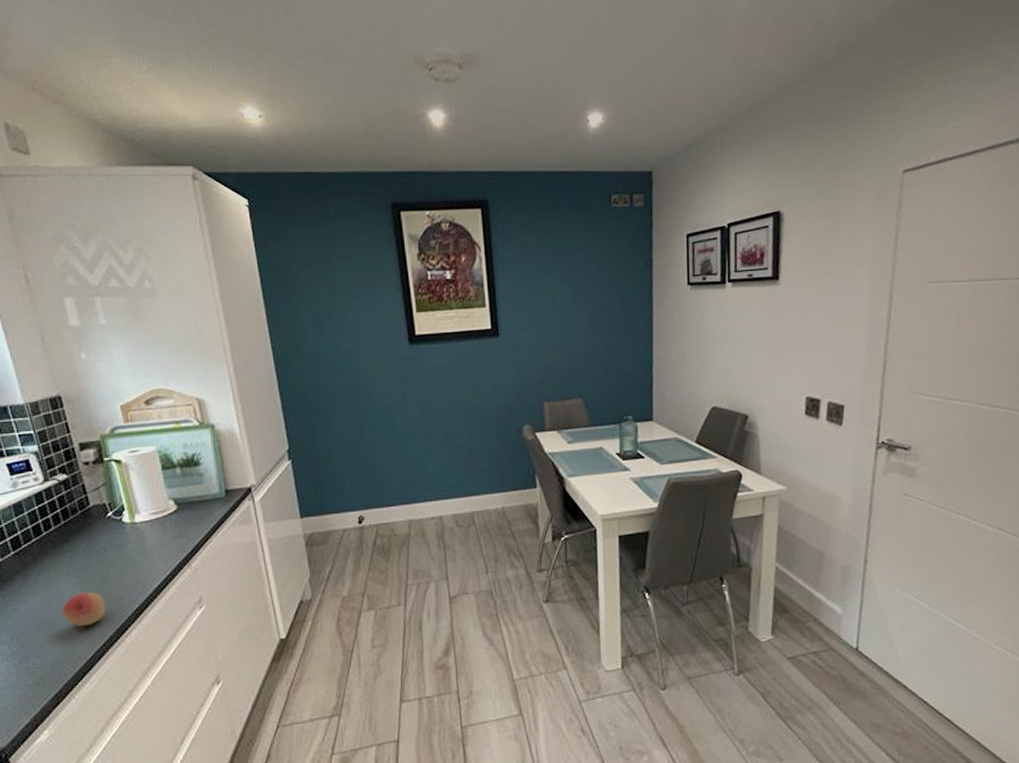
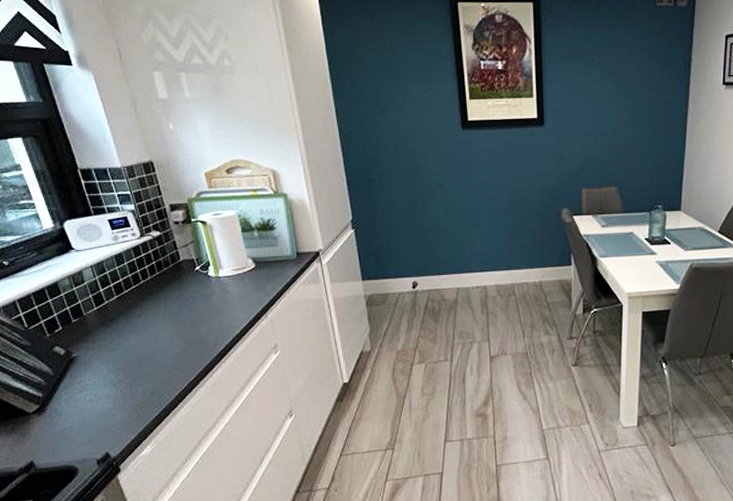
fruit: present [61,592,106,627] -> none [158,334,196,363]

